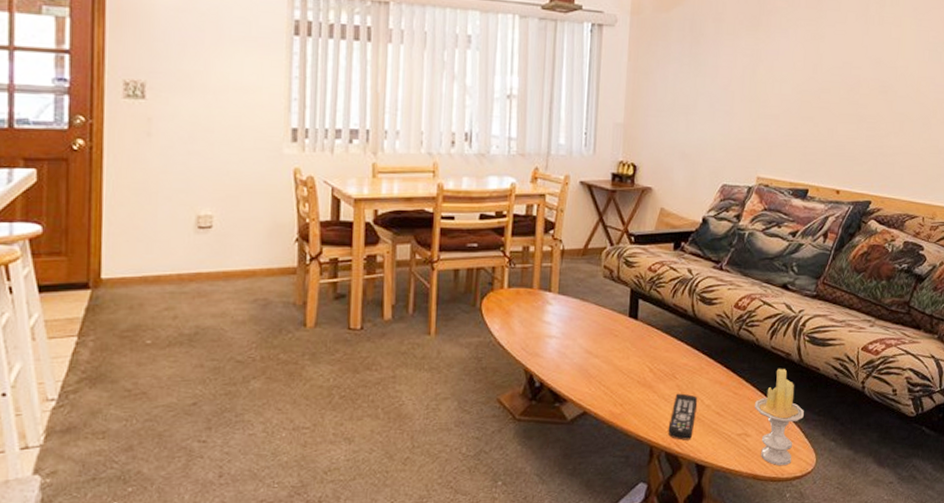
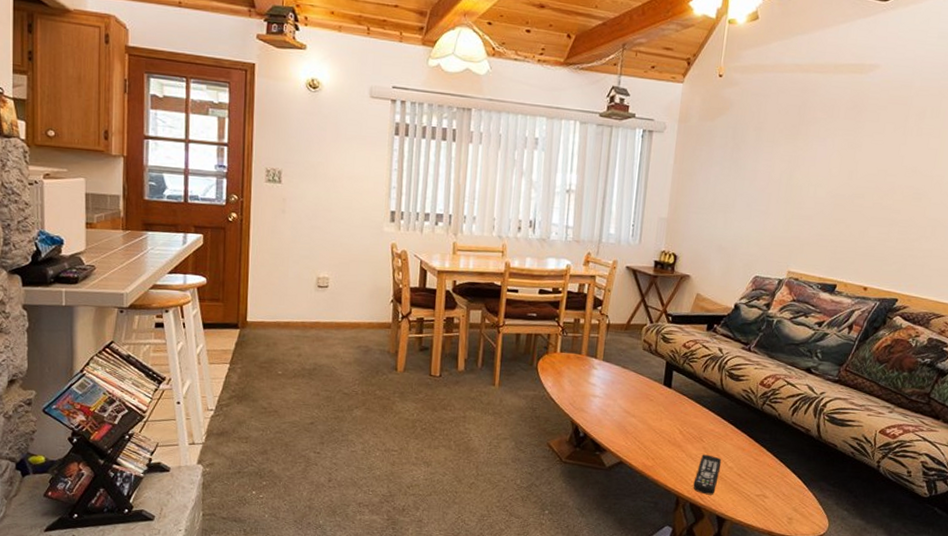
candle: present [755,368,804,466] -> none [773,441,820,527]

